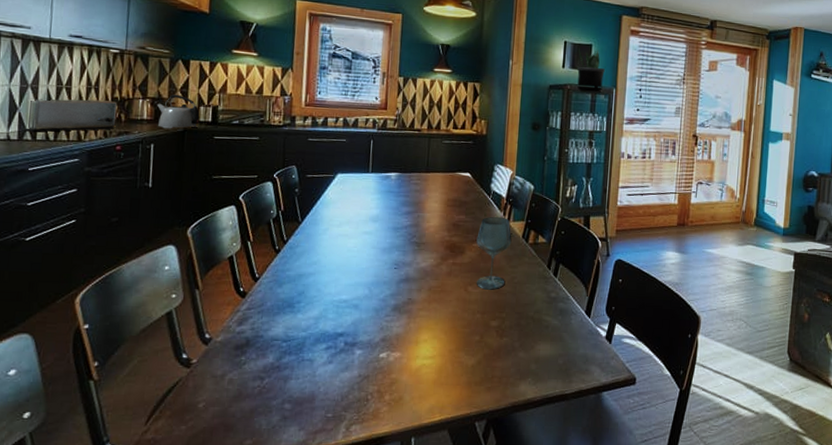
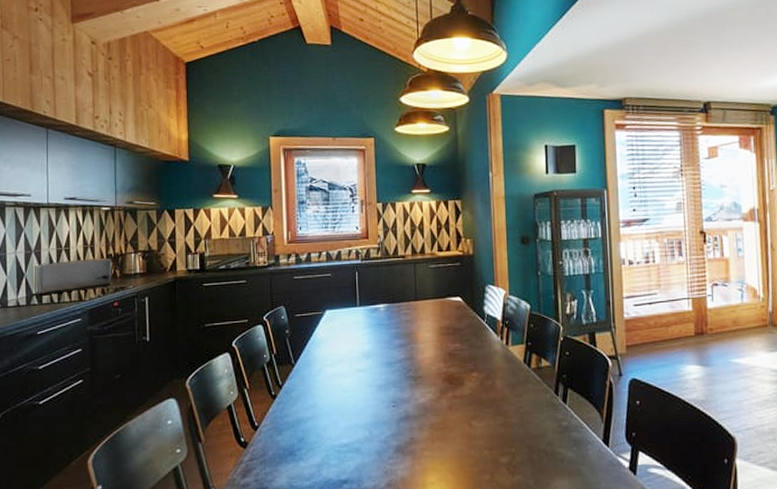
kettle: present [156,94,200,129] -> none [147,245,188,281]
wine glass: present [476,216,512,290] -> none [475,341,513,423]
planter: present [577,47,605,92] -> none [560,149,592,197]

